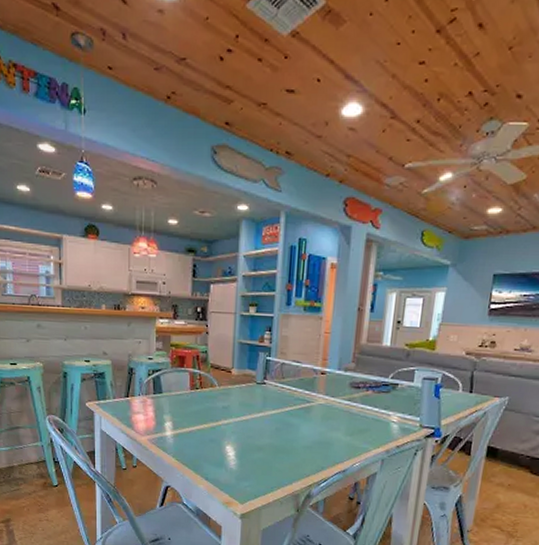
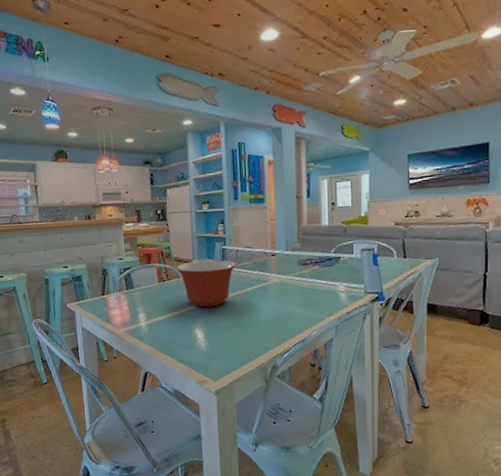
mixing bowl: none [211,370,280,424] -> present [176,260,236,307]

